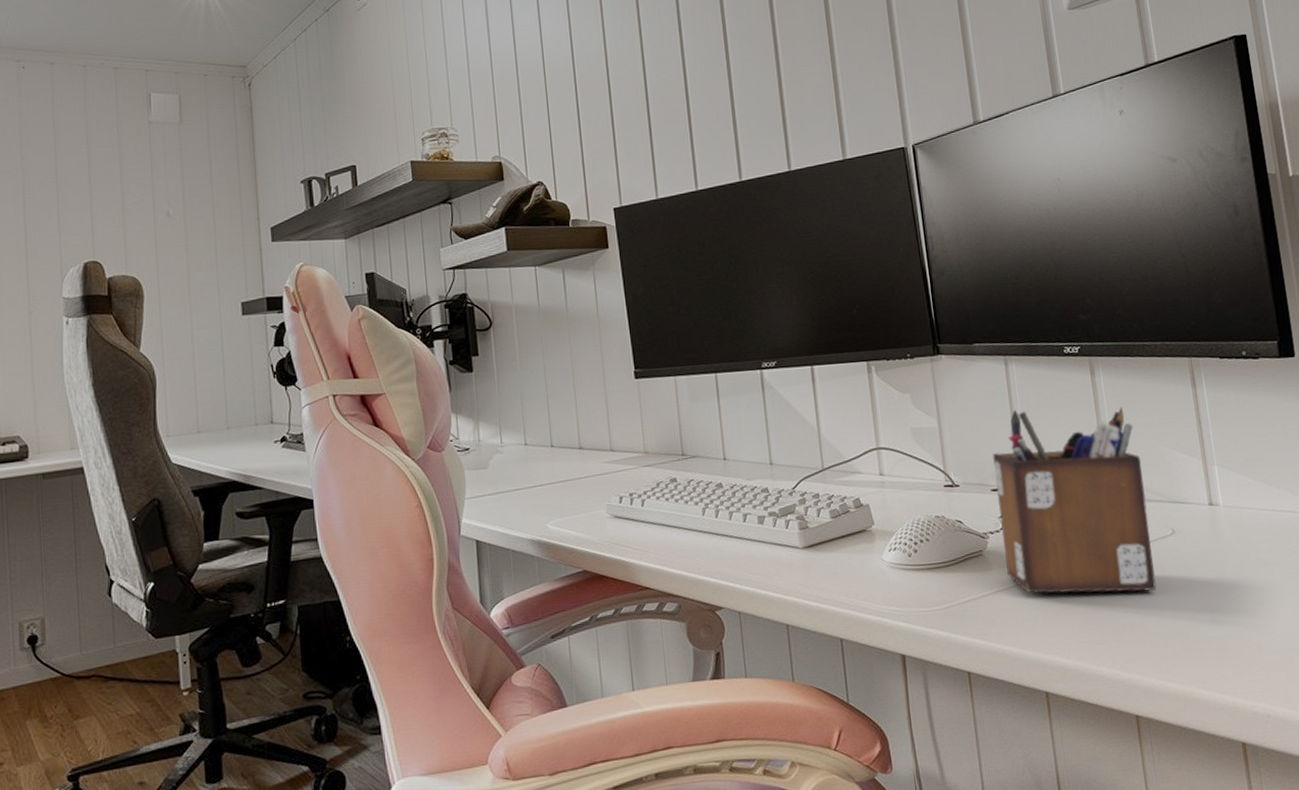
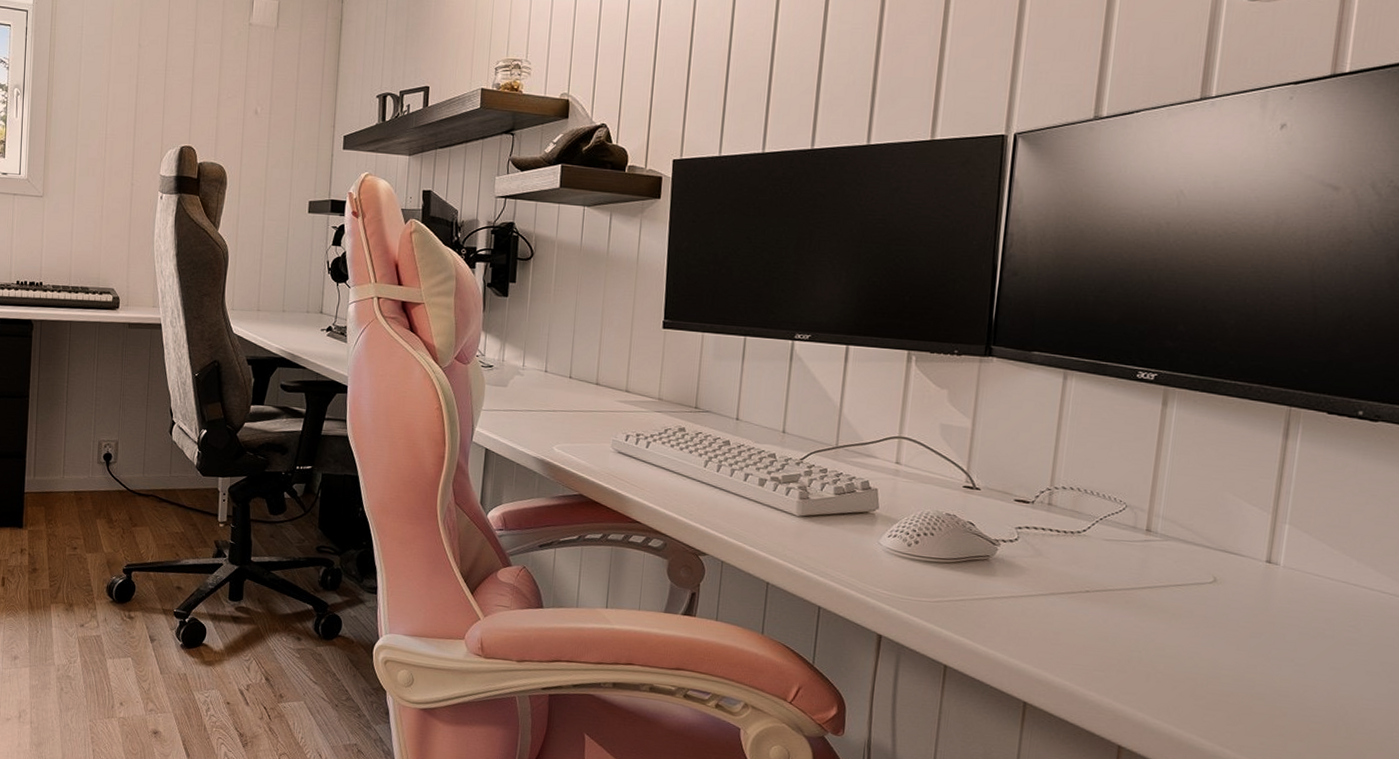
desk organizer: present [992,406,1157,594] -> none [1011,425,1198,633]

